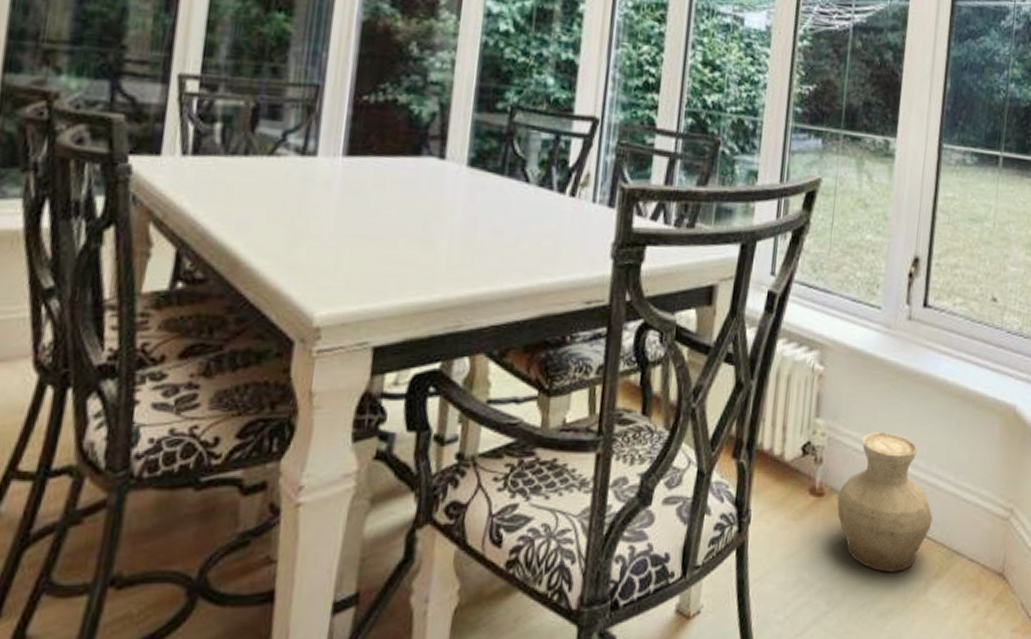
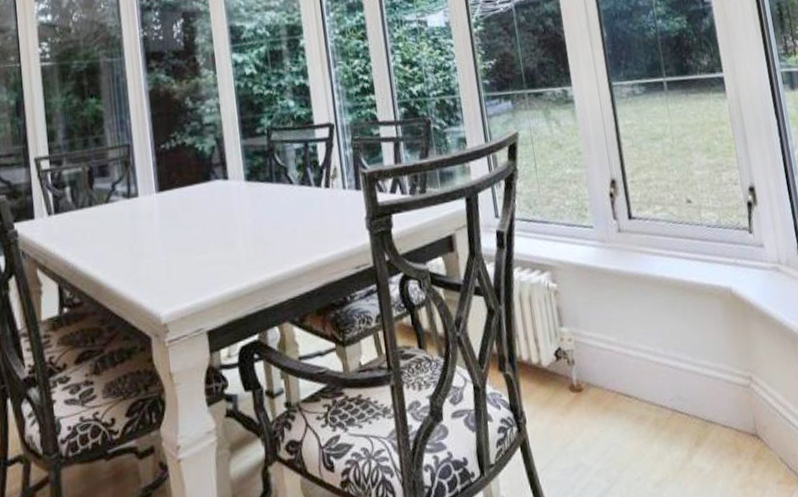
vase: present [837,432,933,572] -> none [594,329,682,448]

